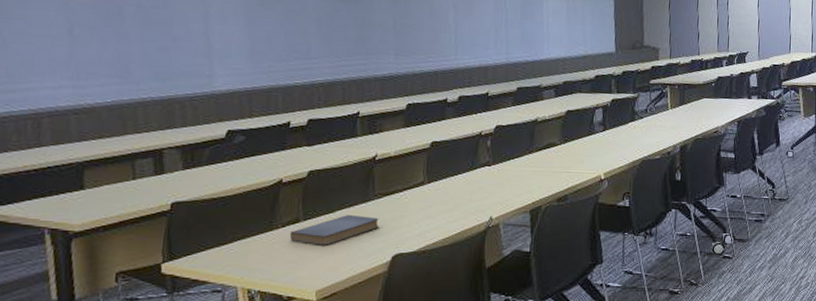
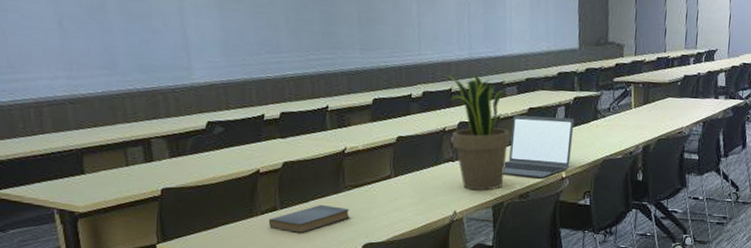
potted plant: none [484,76,548,195] -> present [447,72,511,191]
laptop: none [541,118,612,180] -> present [503,115,575,178]

